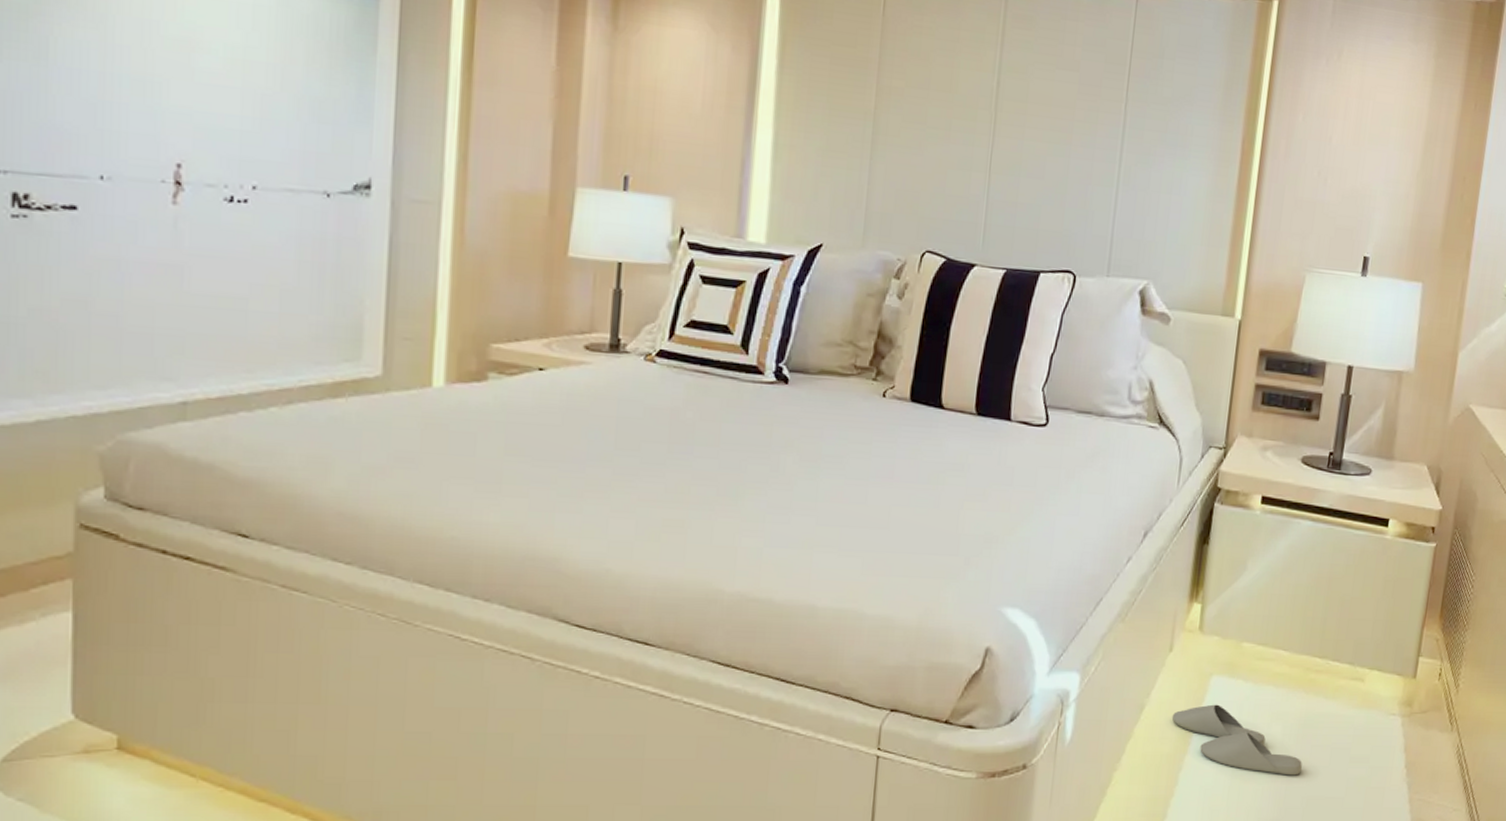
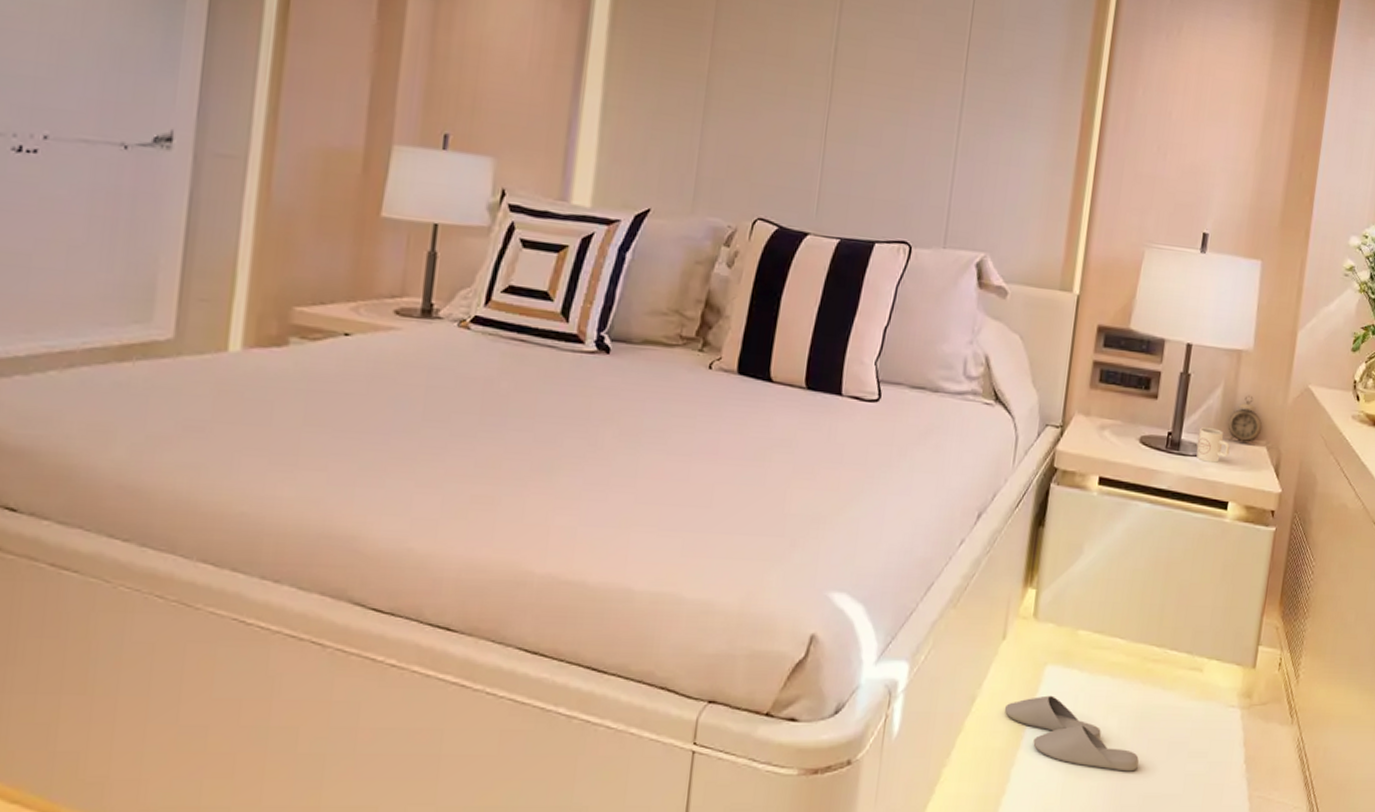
mug: none [1357,447,1391,481] -> present [1196,427,1230,463]
alarm clock: none [1389,415,1423,465] -> present [1228,394,1263,446]

